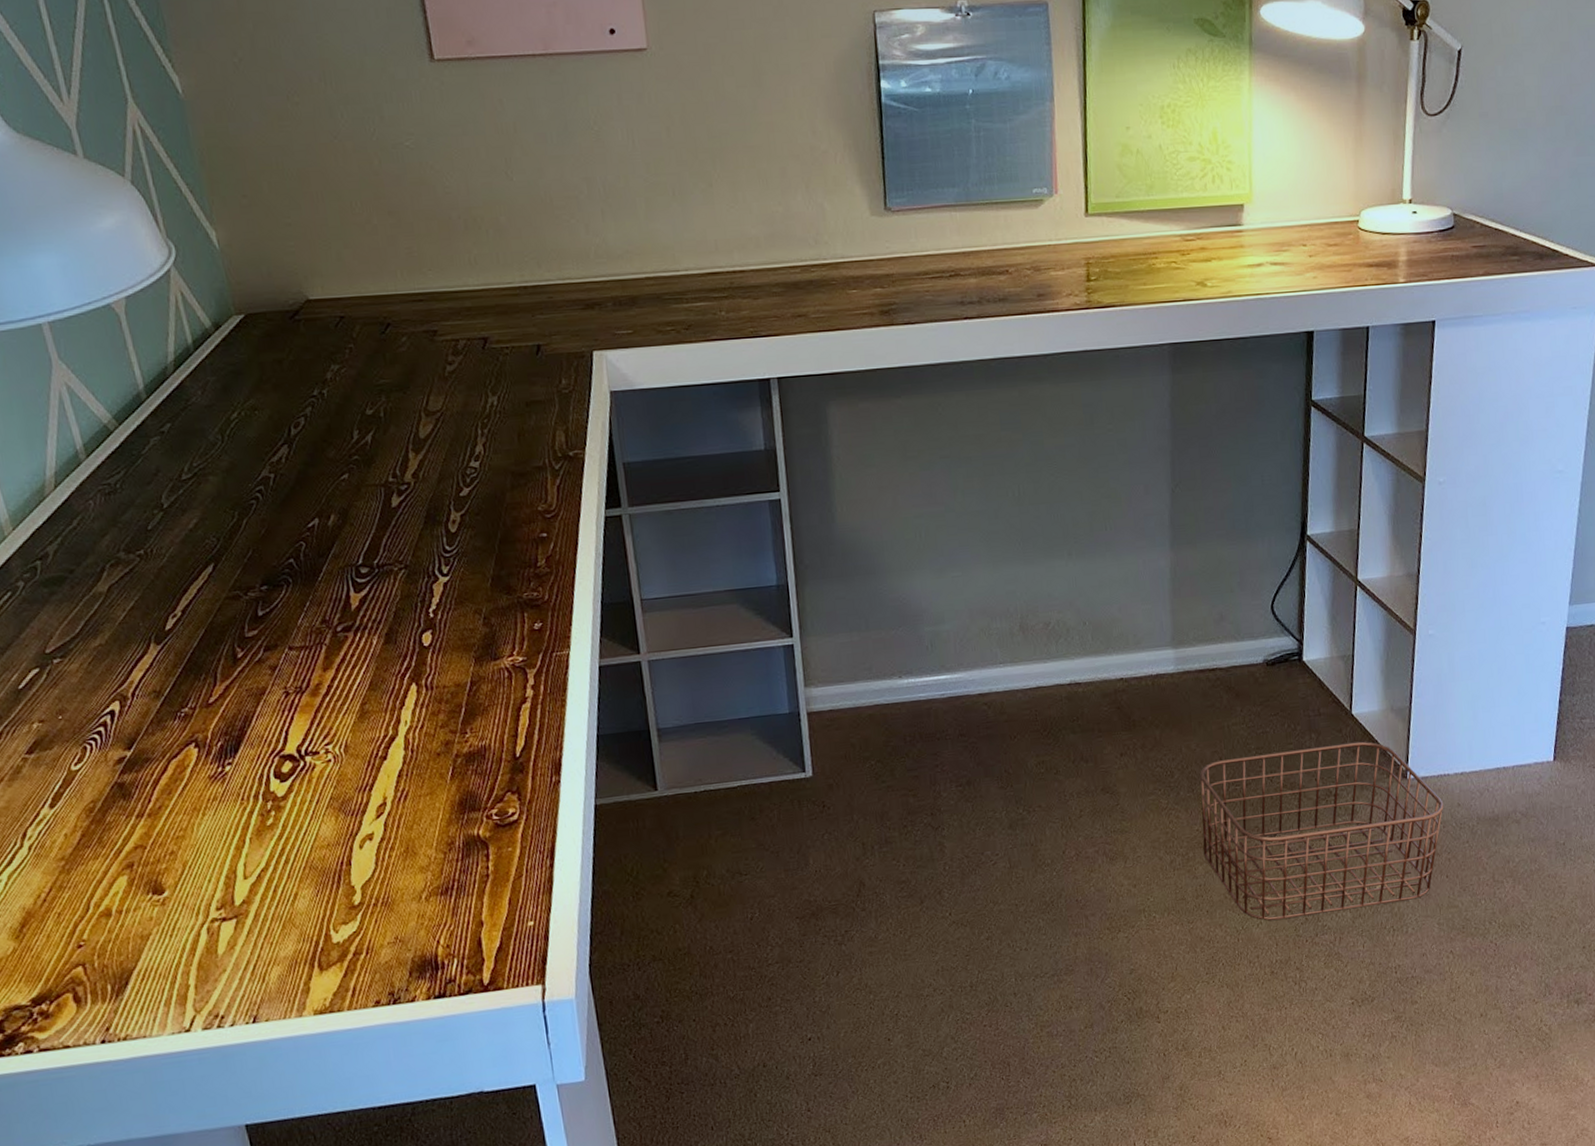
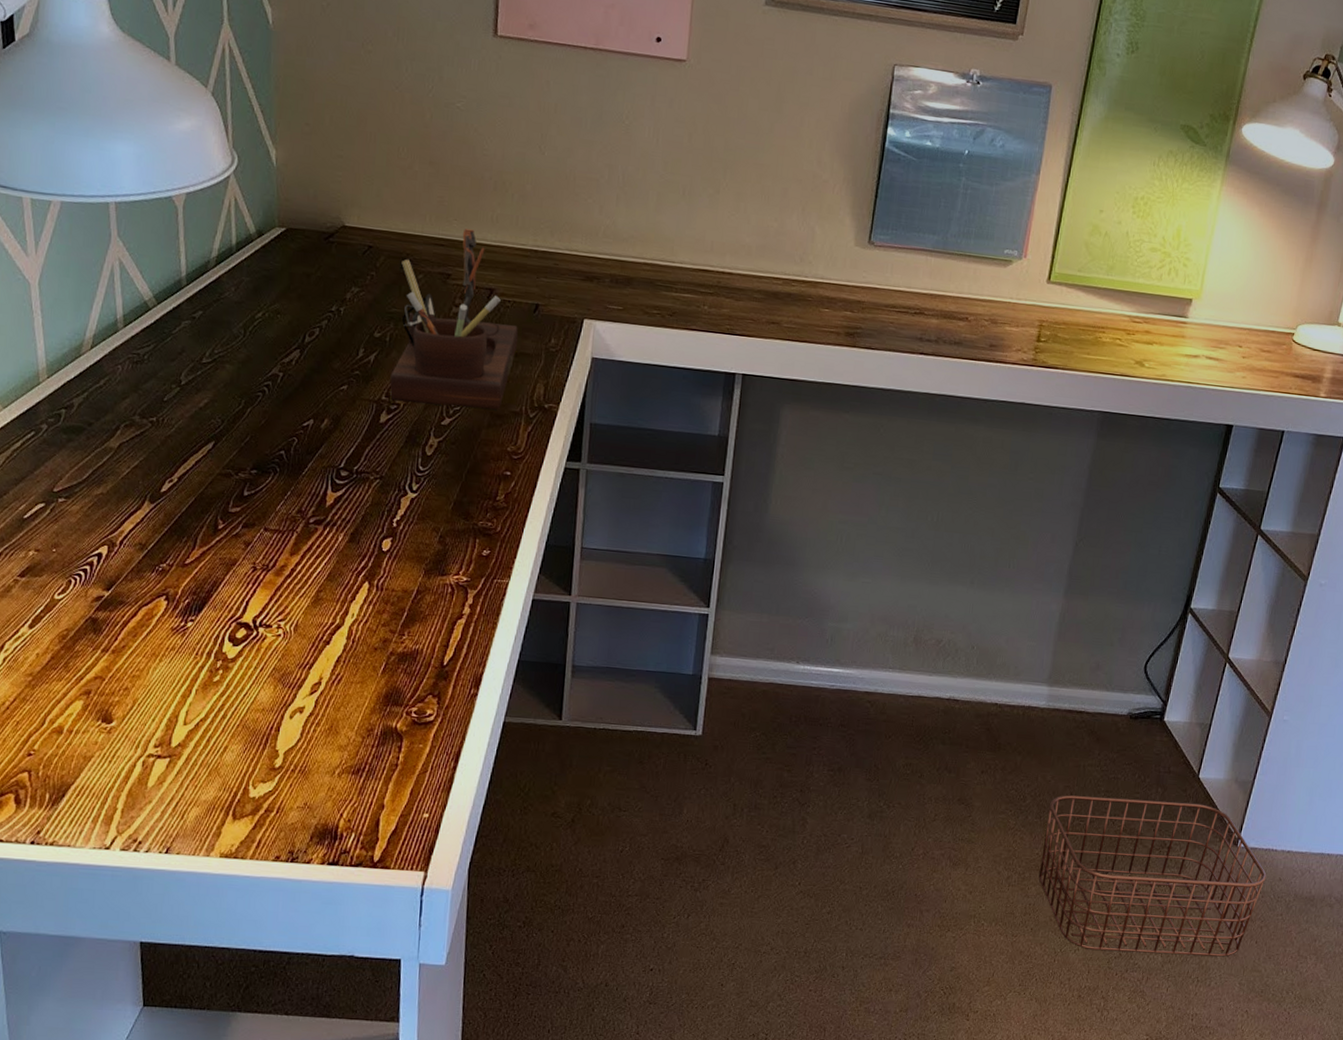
desk organizer: none [380,277,527,481] -> present [389,228,519,410]

